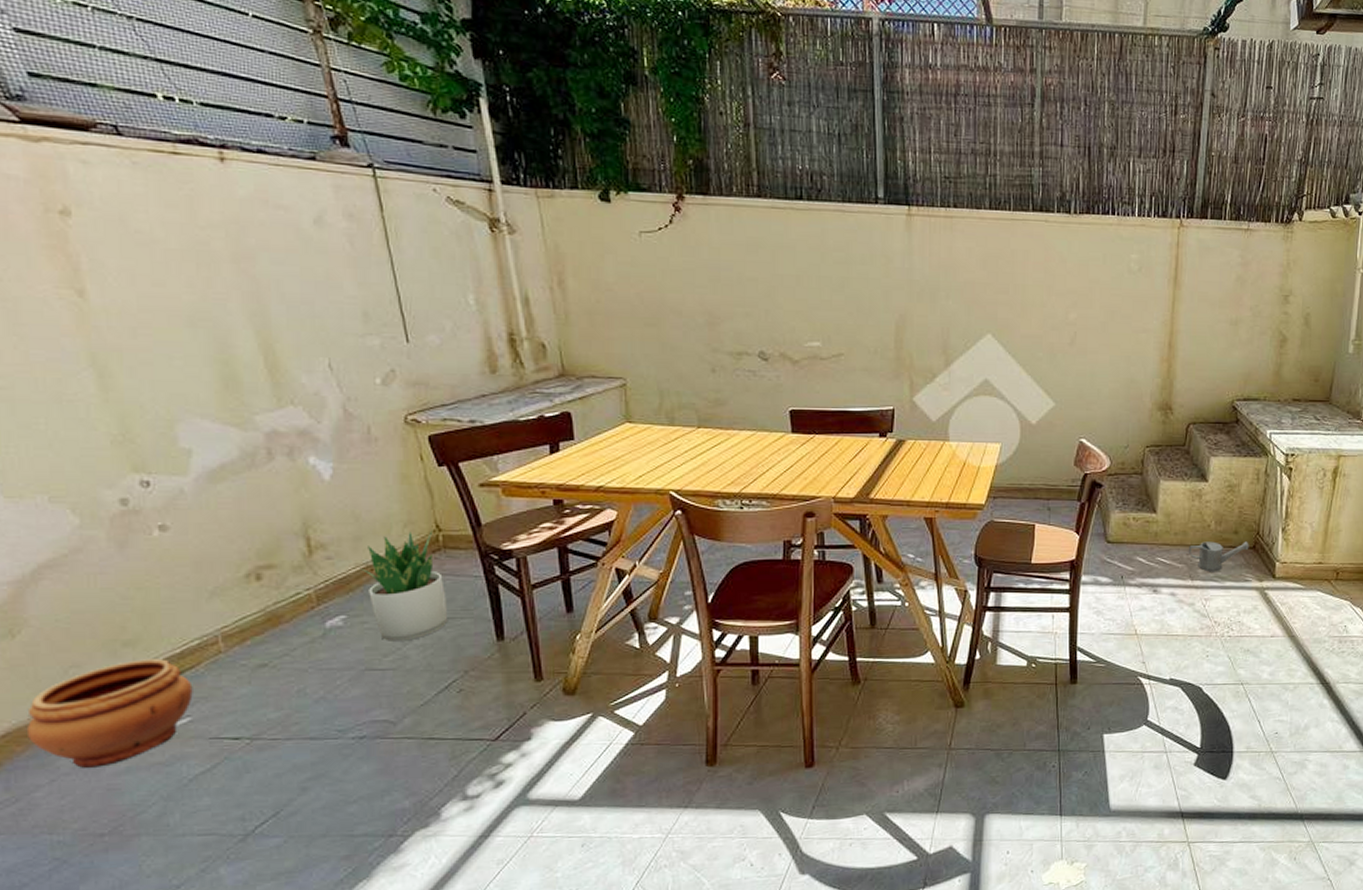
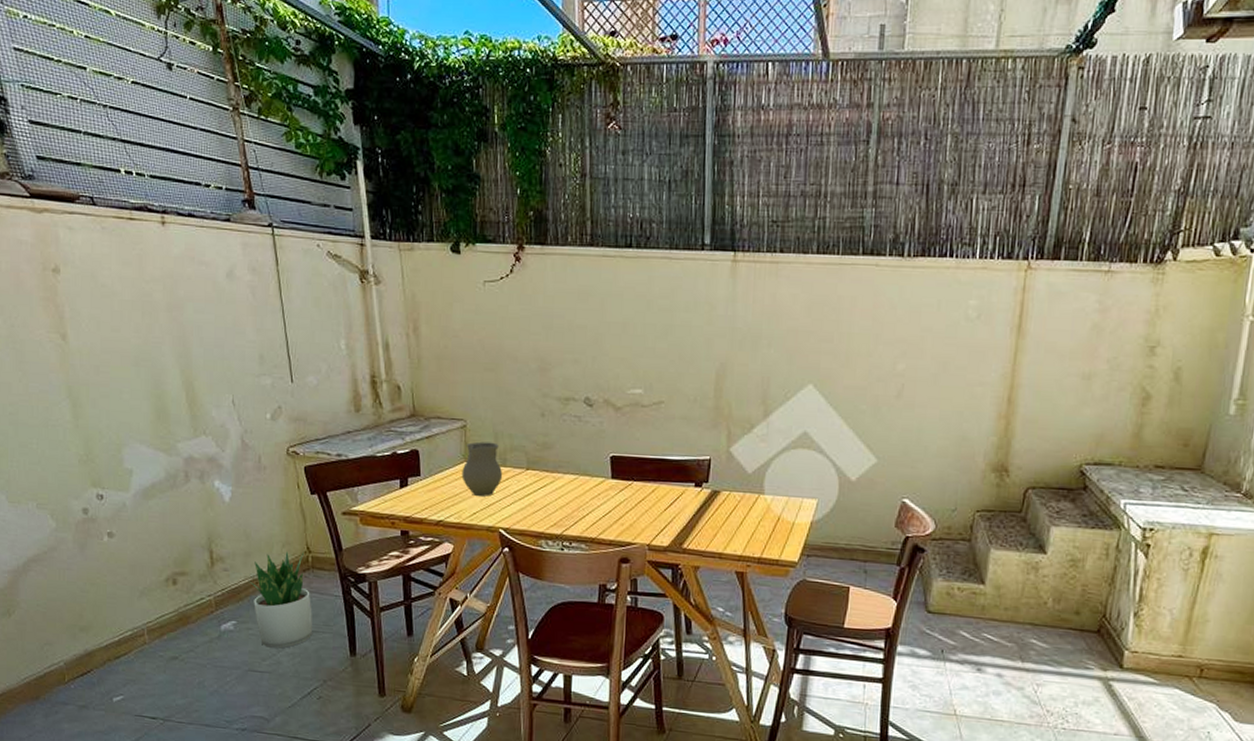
planter pot: present [28,659,193,768] -> none [16,643,126,729]
ceramic pitcher: none [623,400,671,458] -> present [461,441,503,496]
watering can: present [1188,541,1249,572] -> none [1019,620,1093,656]

